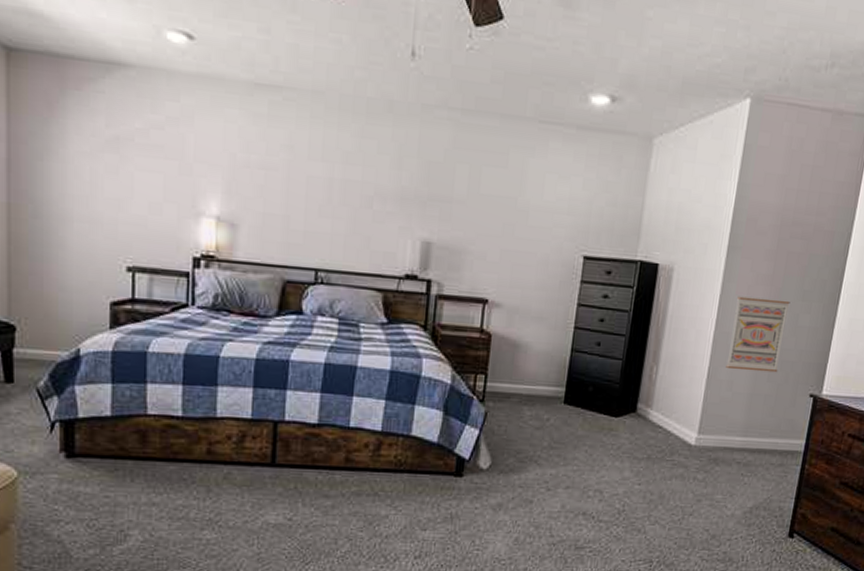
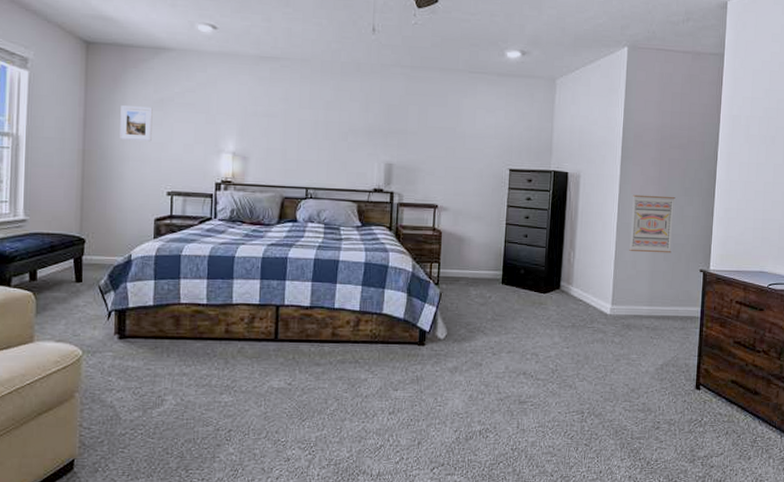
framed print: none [59,143,105,197] -> present [120,105,153,142]

